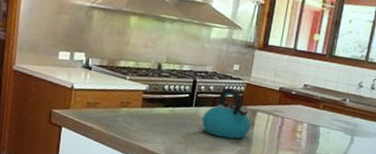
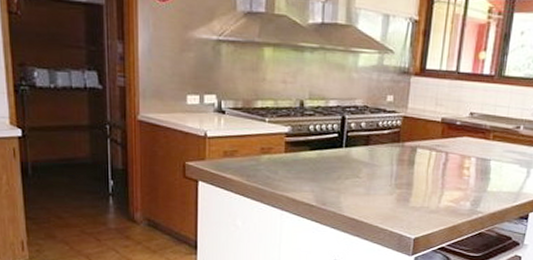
kettle: present [202,87,251,139] -> none [355,122,411,181]

